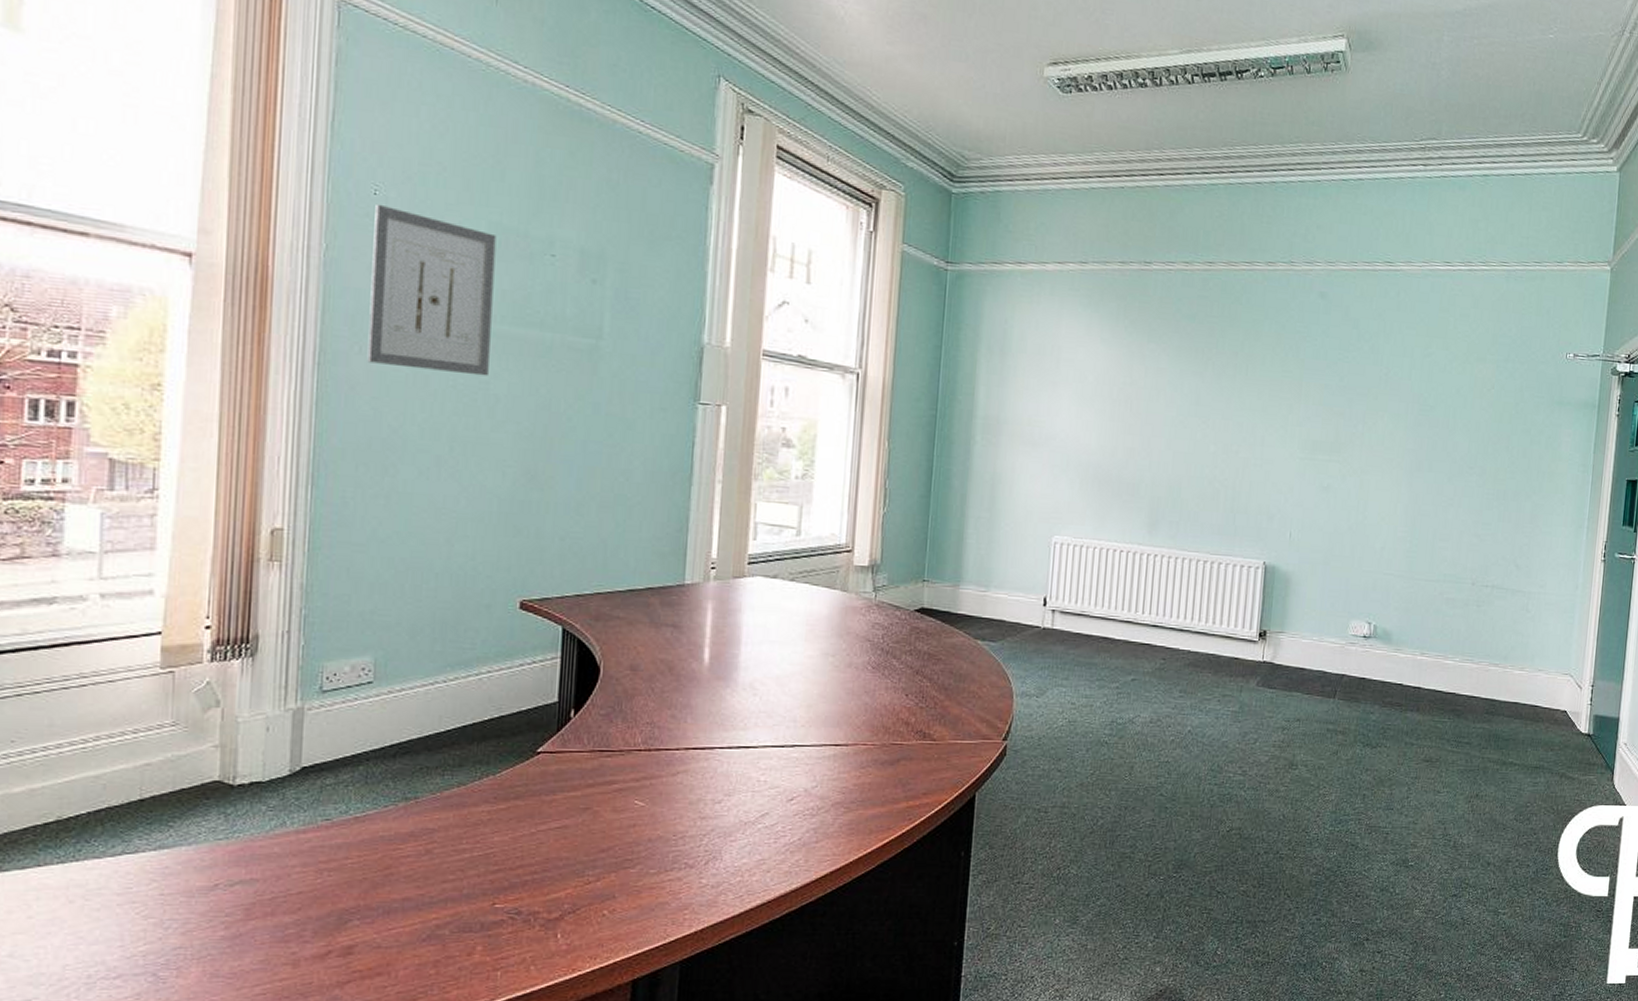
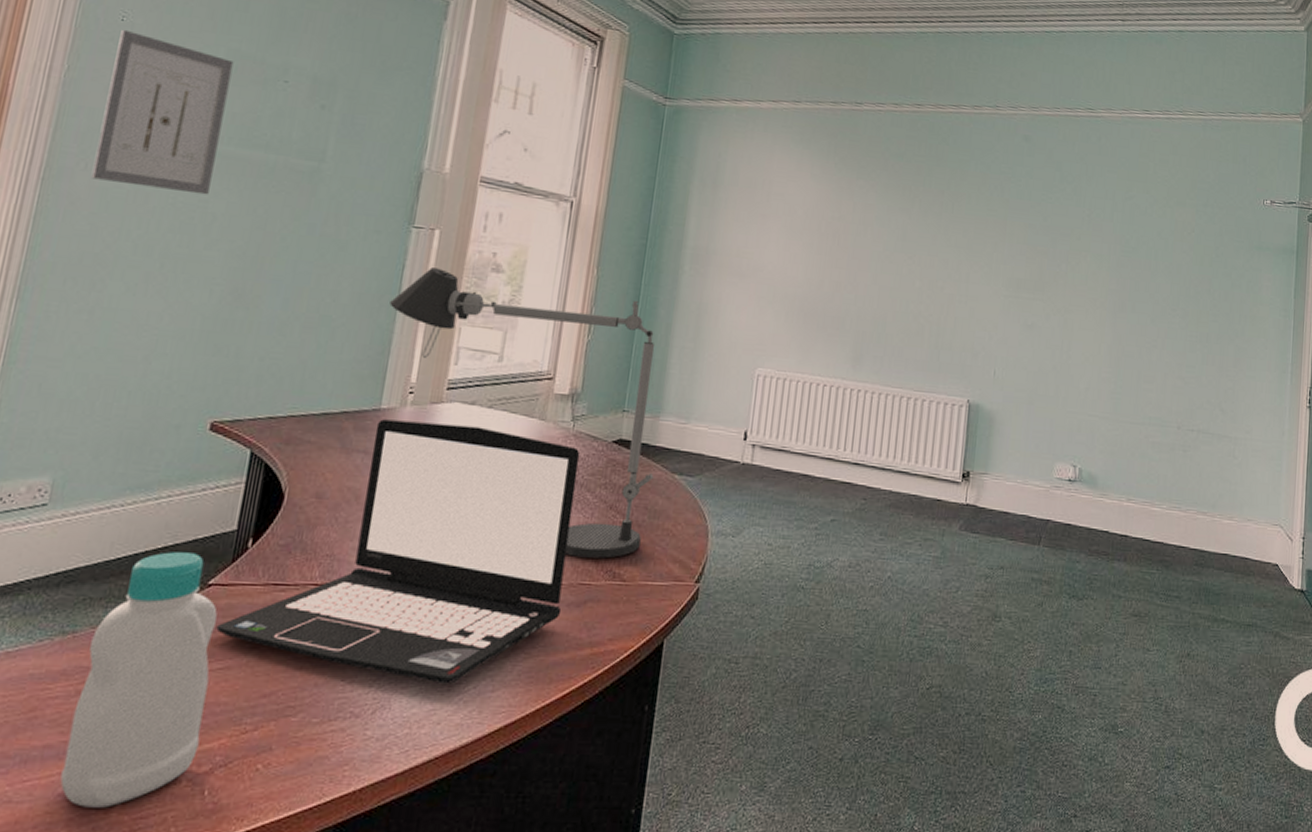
bottle: none [423,723,549,951] -> present [60,552,218,808]
laptop: none [550,594,884,837] -> present [216,419,580,684]
desk lamp: none [683,444,957,720] -> present [389,268,655,559]

